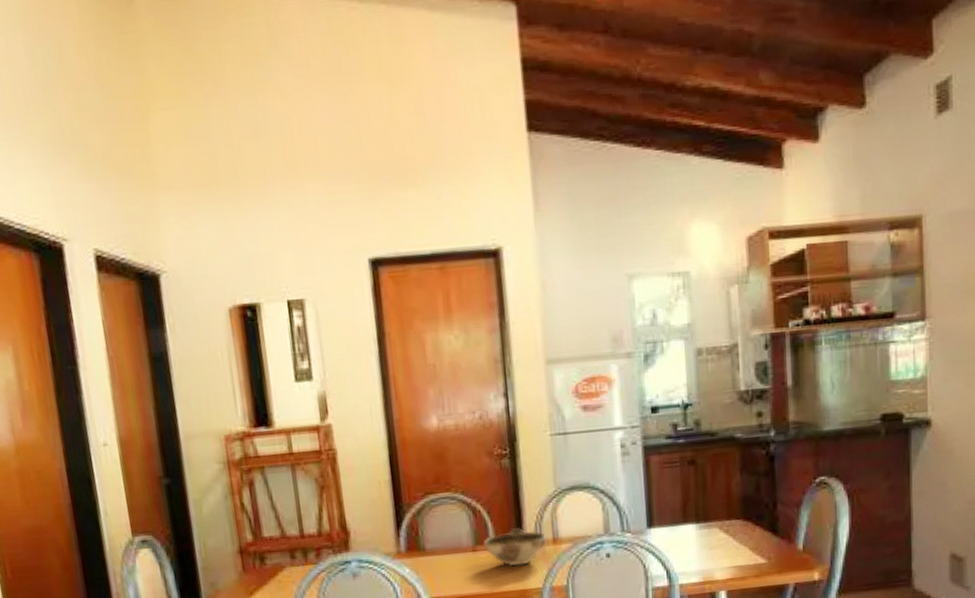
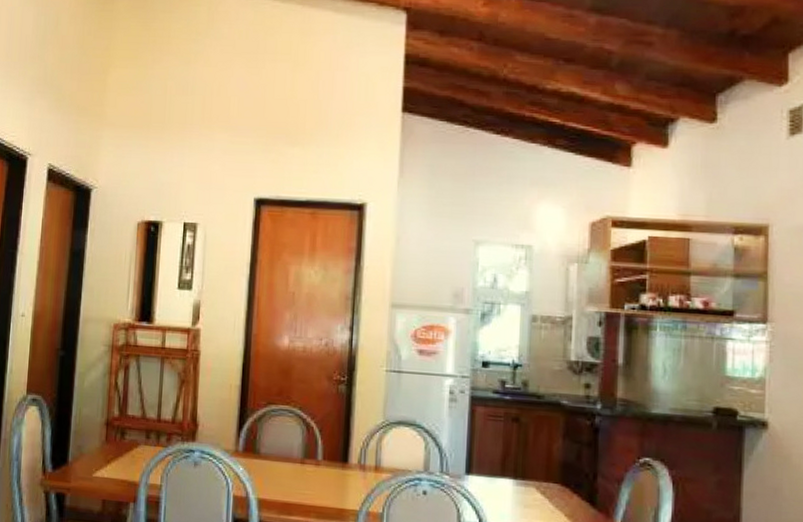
bowl: present [484,528,547,567] -> none [312,449,370,486]

